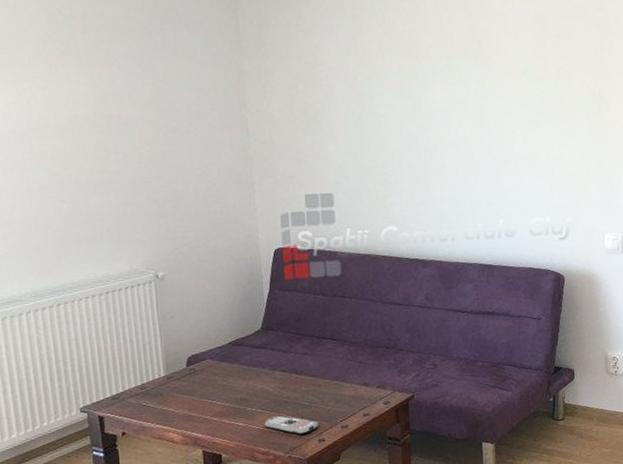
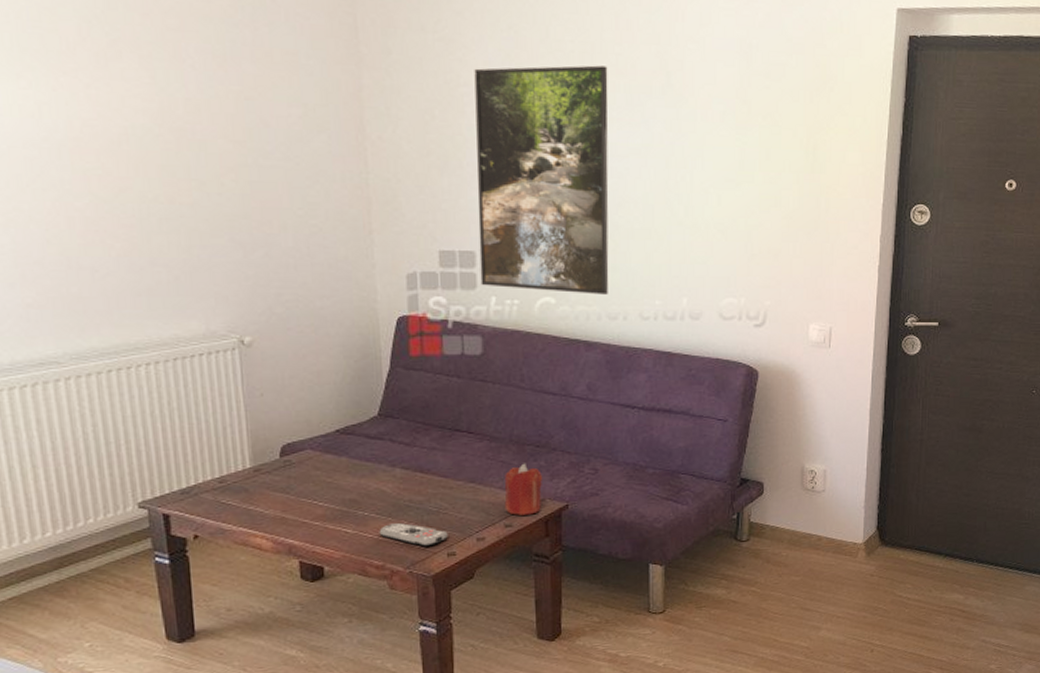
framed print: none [328,40,439,222] -> present [474,65,609,295]
candle: none [362,362,393,406] -> present [504,463,543,515]

